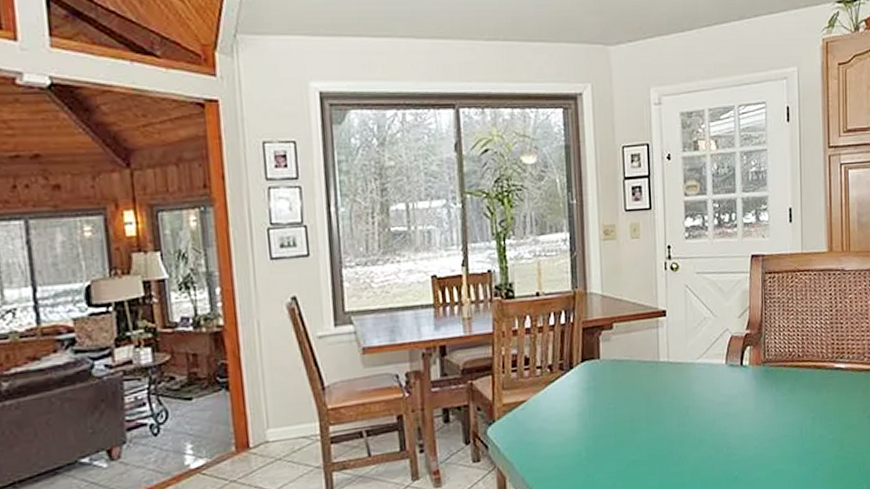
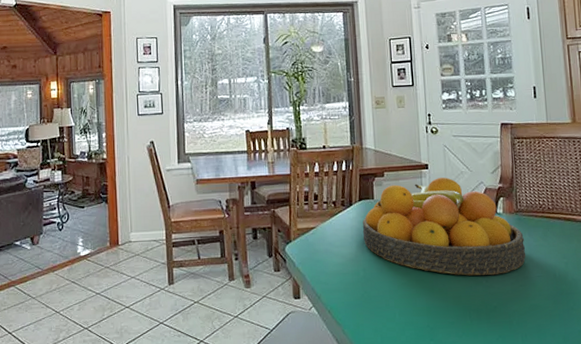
fruit bowl: none [585,325,772,445] -> present [362,177,526,276]

